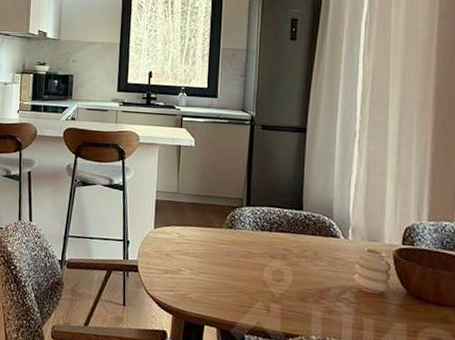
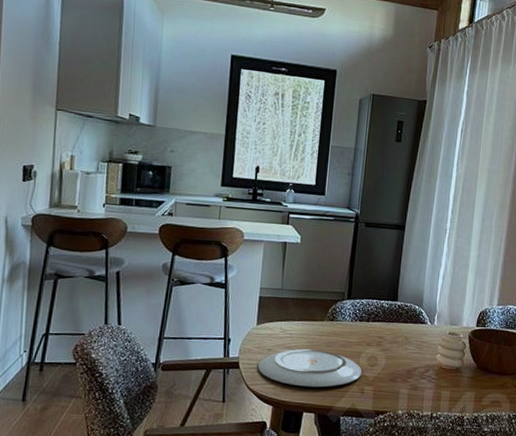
plate: none [156,256,267,301] -> present [257,348,362,388]

